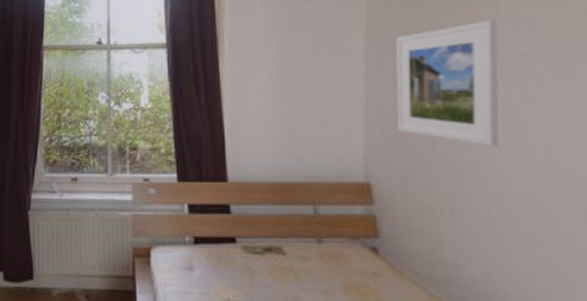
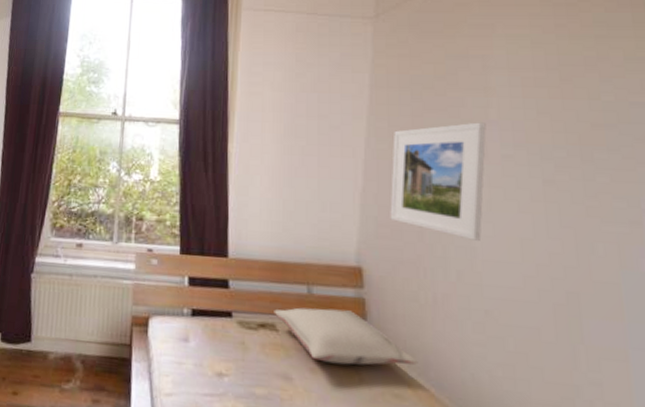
pillow: none [279,228,438,285] -> present [274,307,419,365]

